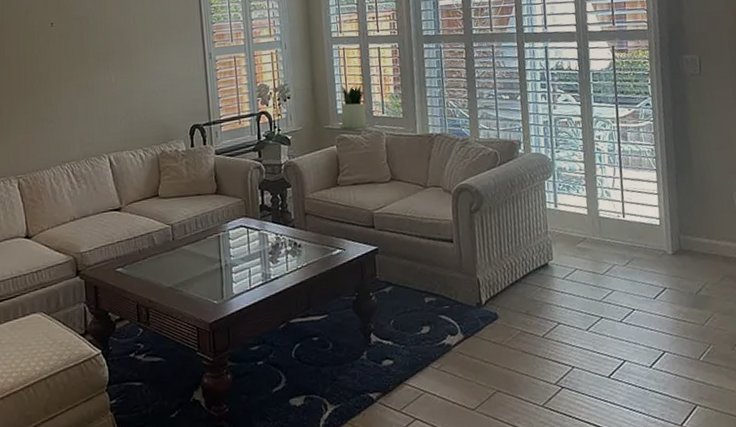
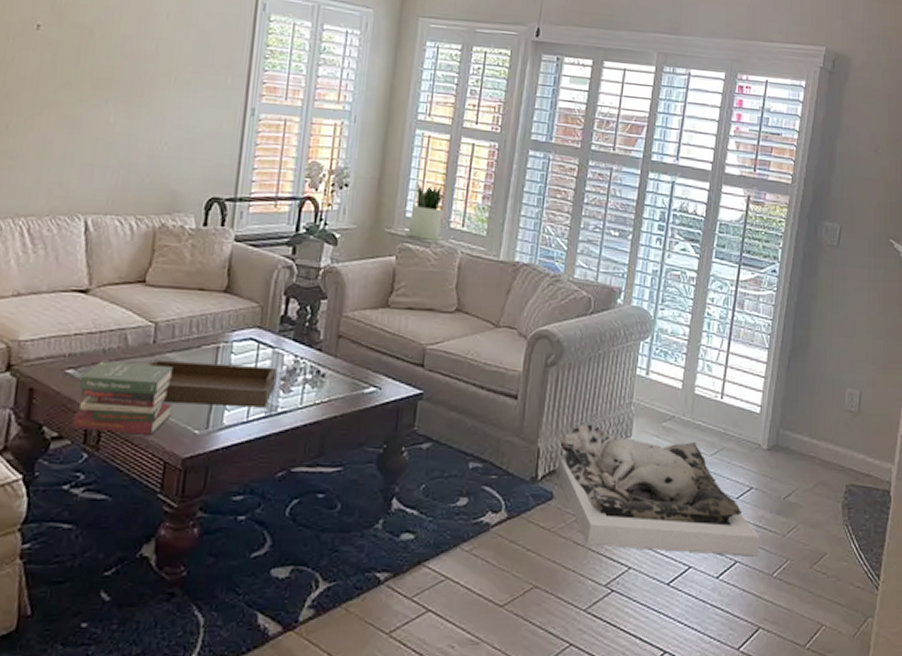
books: none [127,255,196,312] -> present [72,361,174,435]
serving tray: none [171,245,266,283] -> present [146,359,278,408]
dog bed: none [493,253,683,353] -> present [554,424,761,557]

